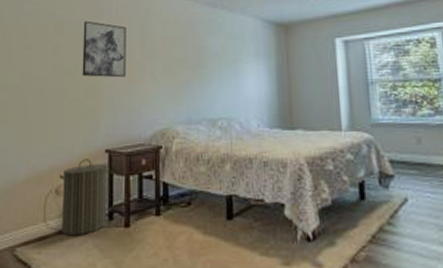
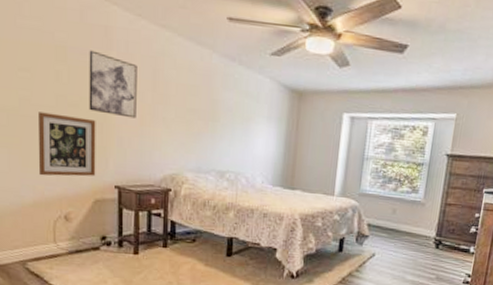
wall art: none [33,84,88,149] -> present [37,112,96,177]
laundry hamper: present [59,159,110,236] -> none [68,192,120,257]

